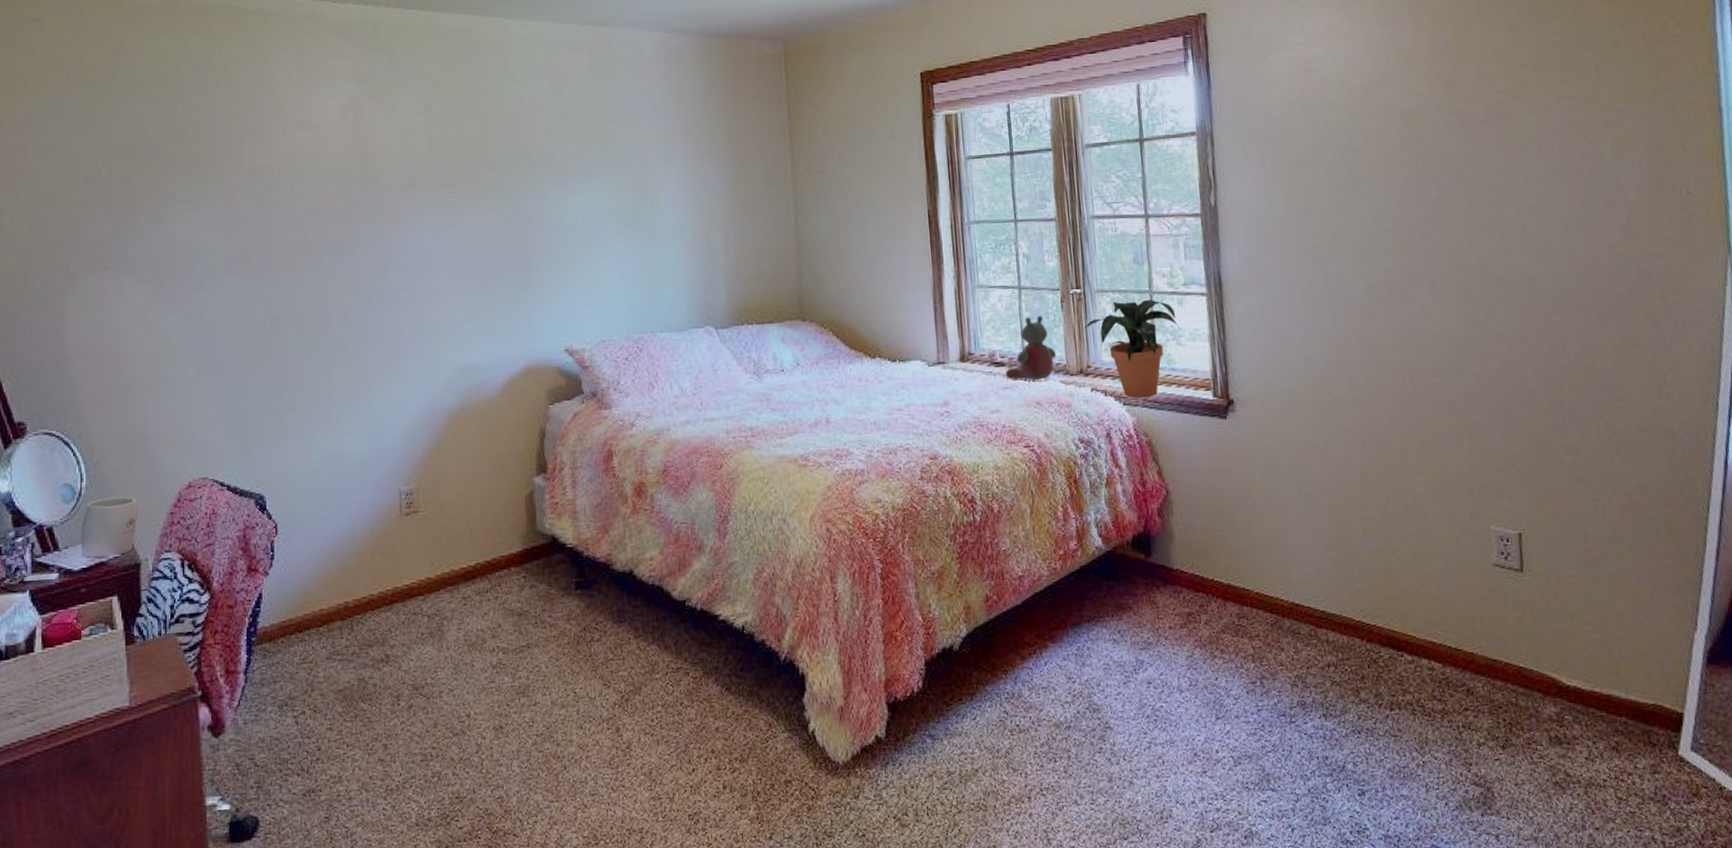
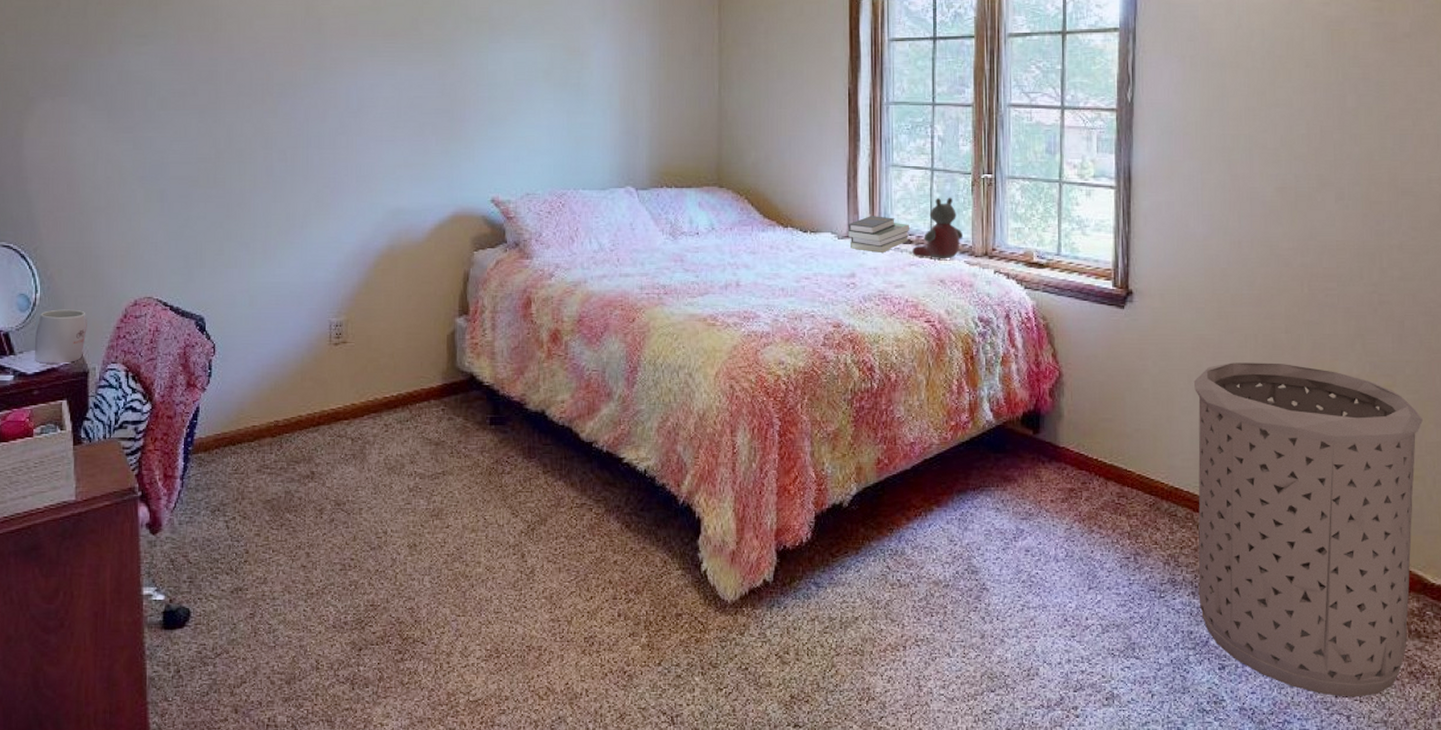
books: none [937,339,1001,378] -> present [847,216,909,252]
potted plant: present [1083,299,1180,399] -> none [992,188,1086,283]
laundry basket: none [1304,464,1549,815] -> present [1193,363,1423,697]

